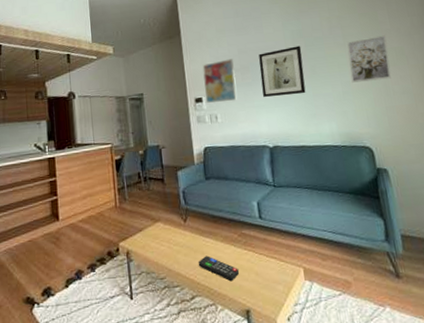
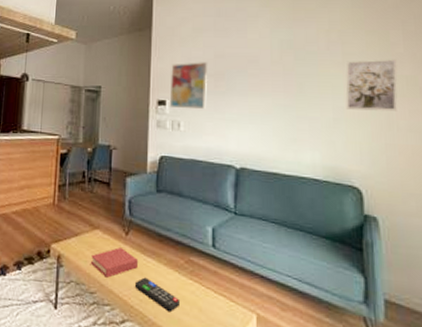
book: none [157,234,199,263] -> present [91,247,138,278]
wall art: present [259,45,306,97] -> none [235,58,290,114]

